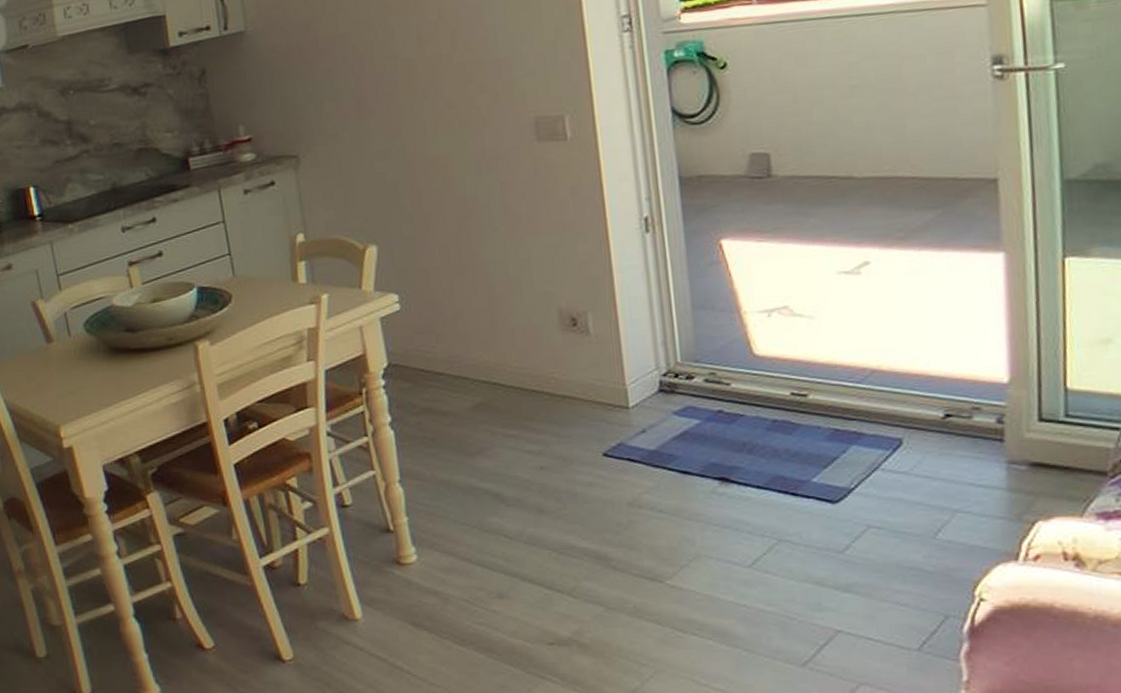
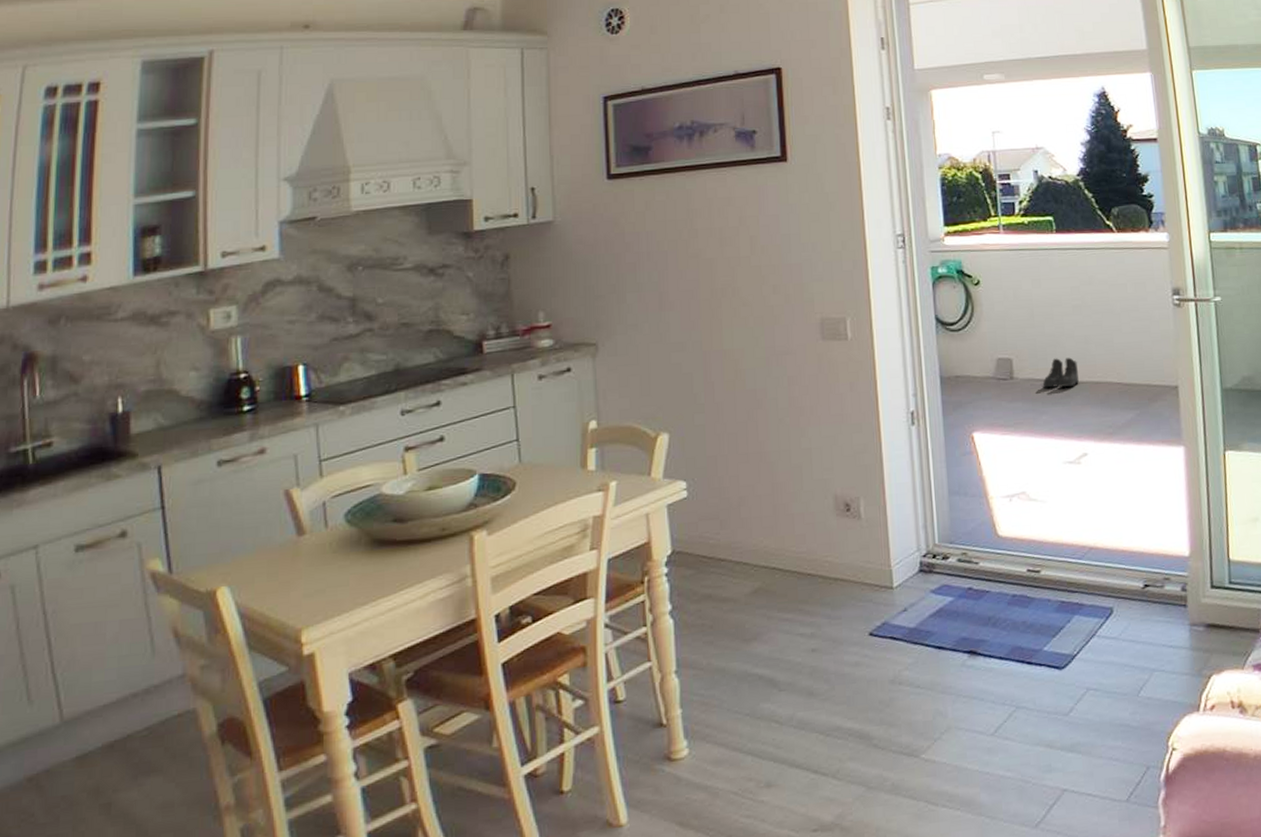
boots: none [809,148,859,186] -> present [1042,357,1079,388]

